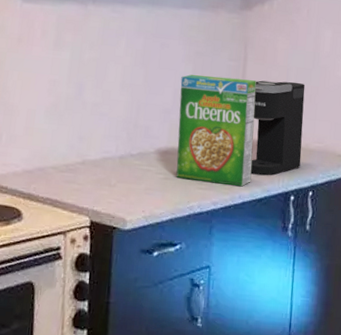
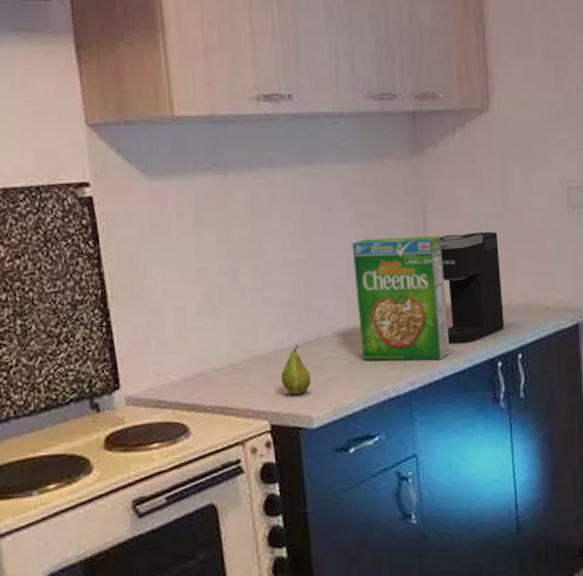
fruit: none [105,155,131,199] -> present [281,344,311,395]

